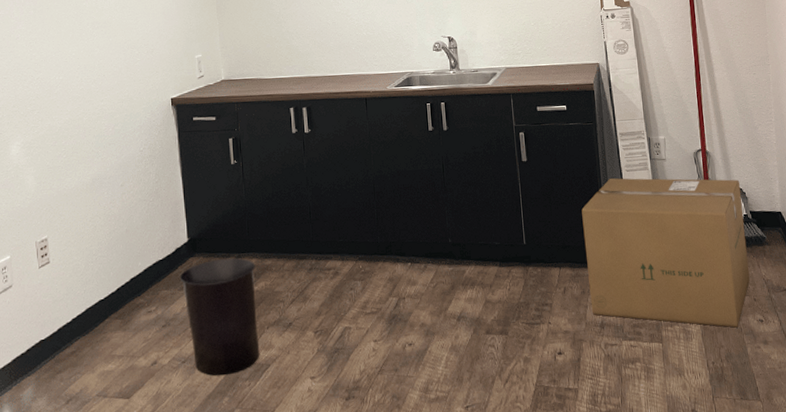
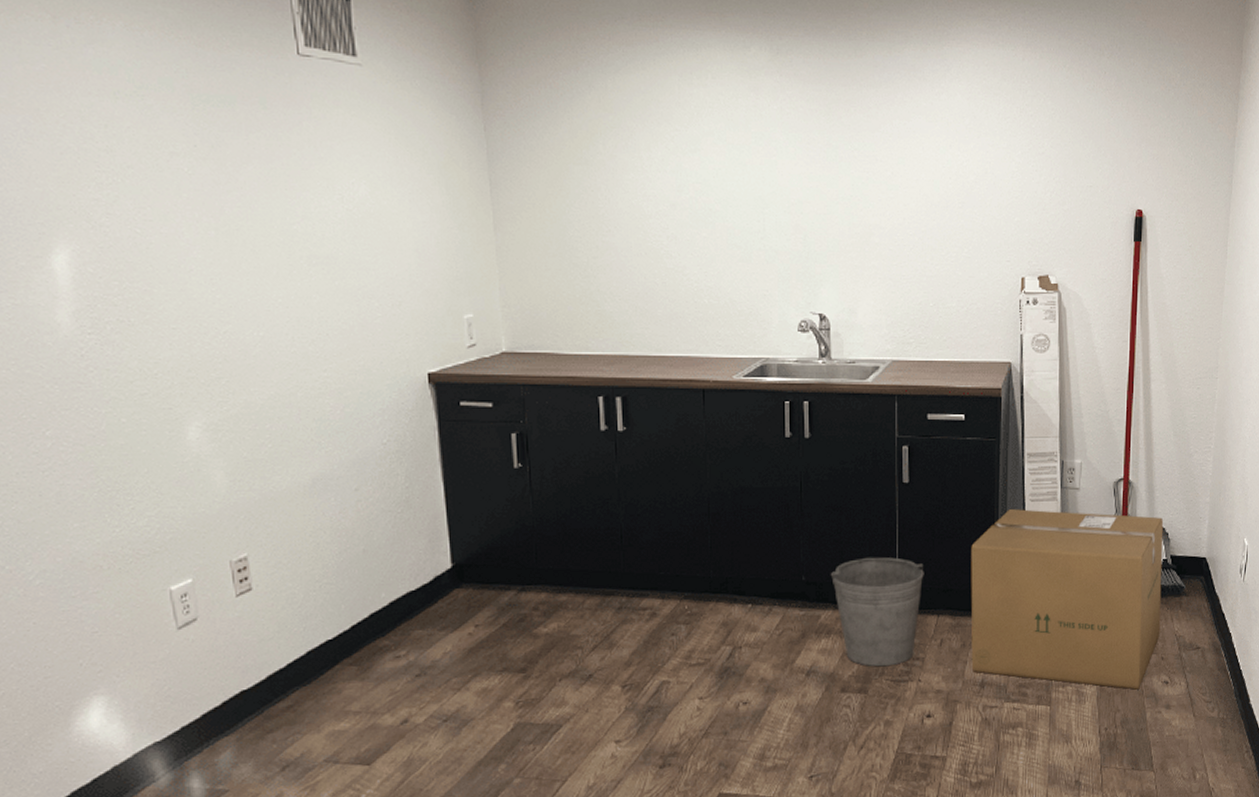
waste bin: present [179,258,260,376] -> none [439,591,549,738]
bucket: none [471,221,546,312] -> present [831,557,924,667]

